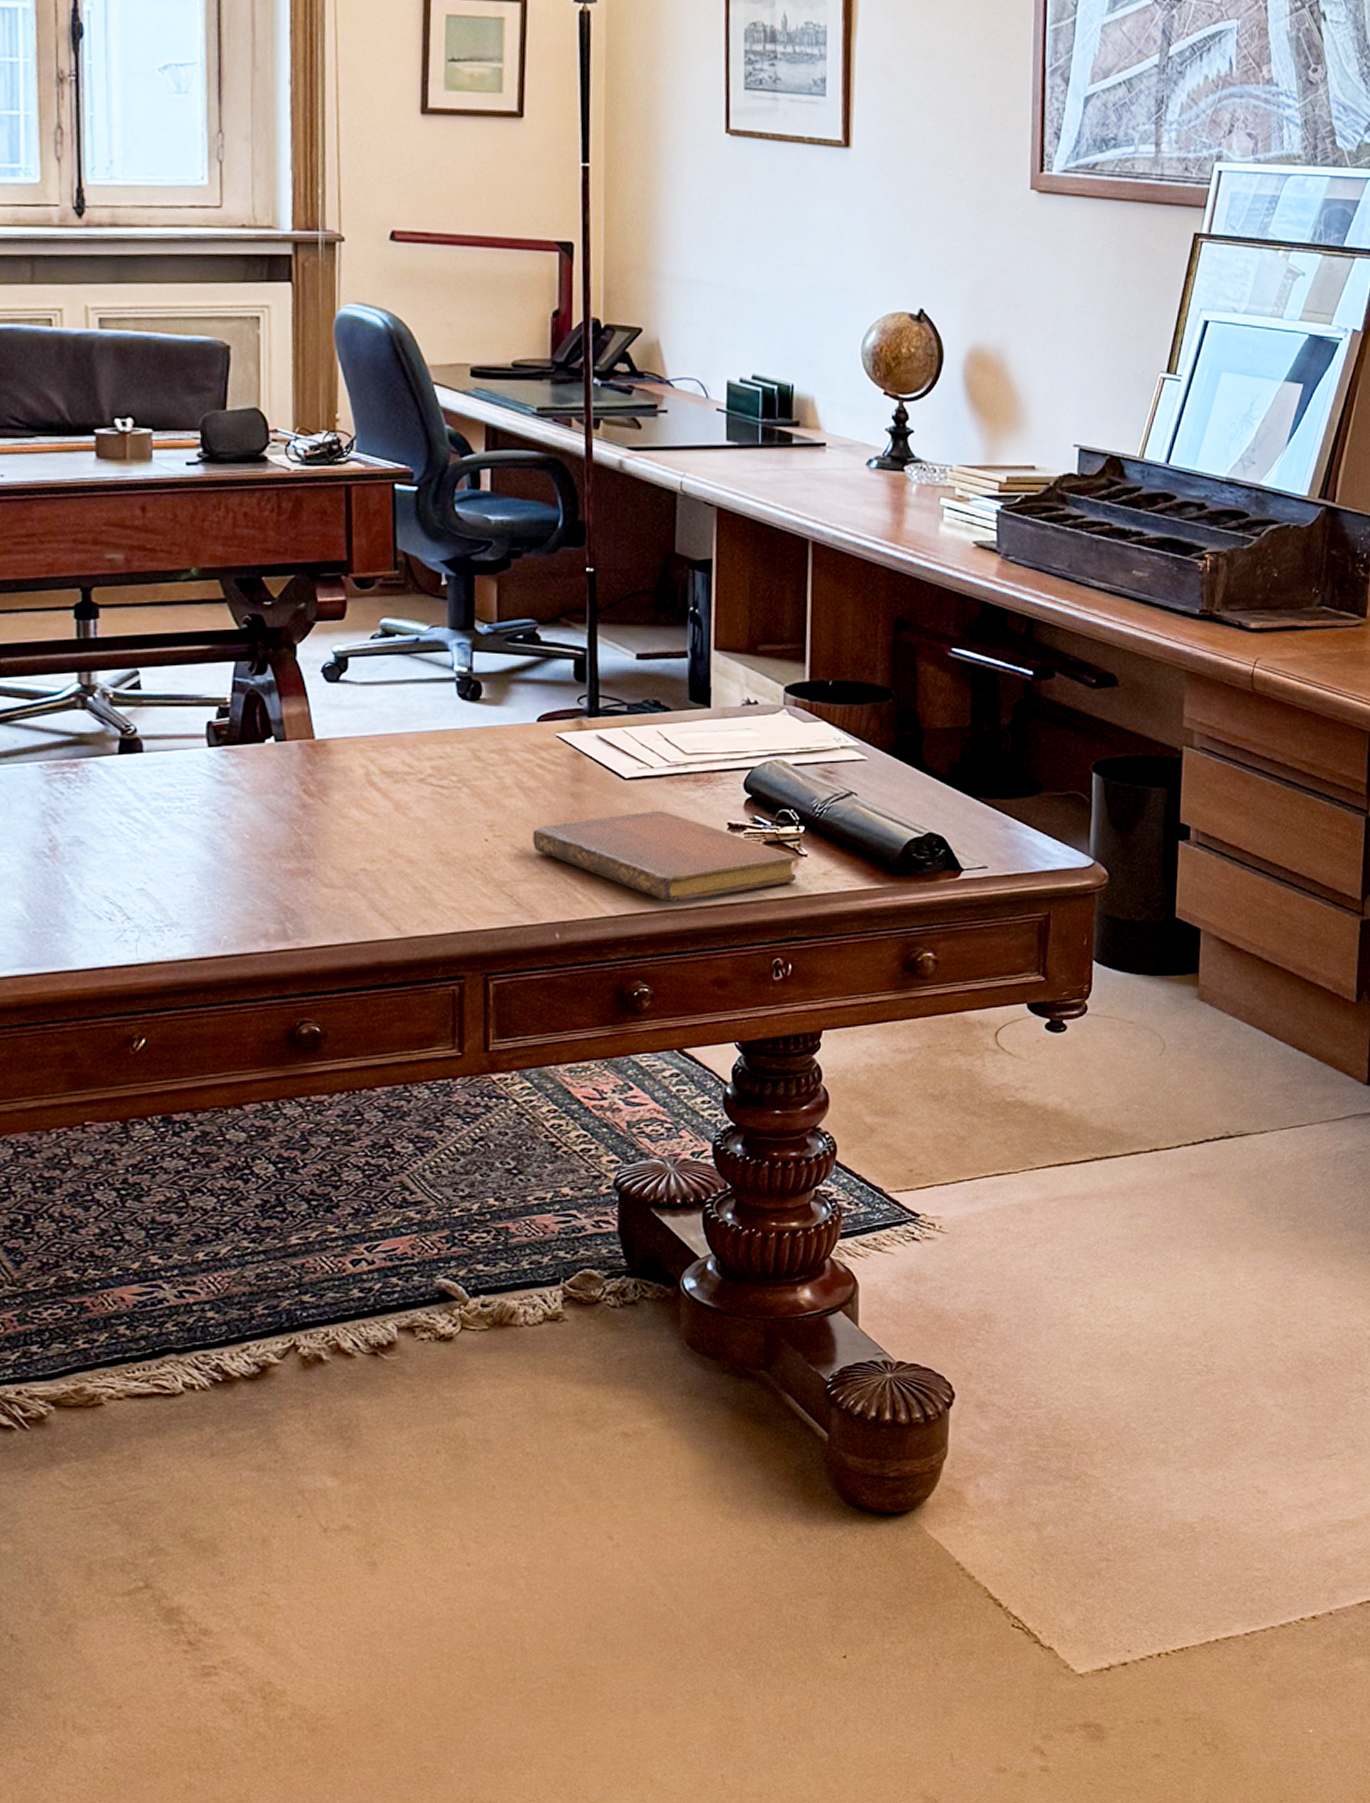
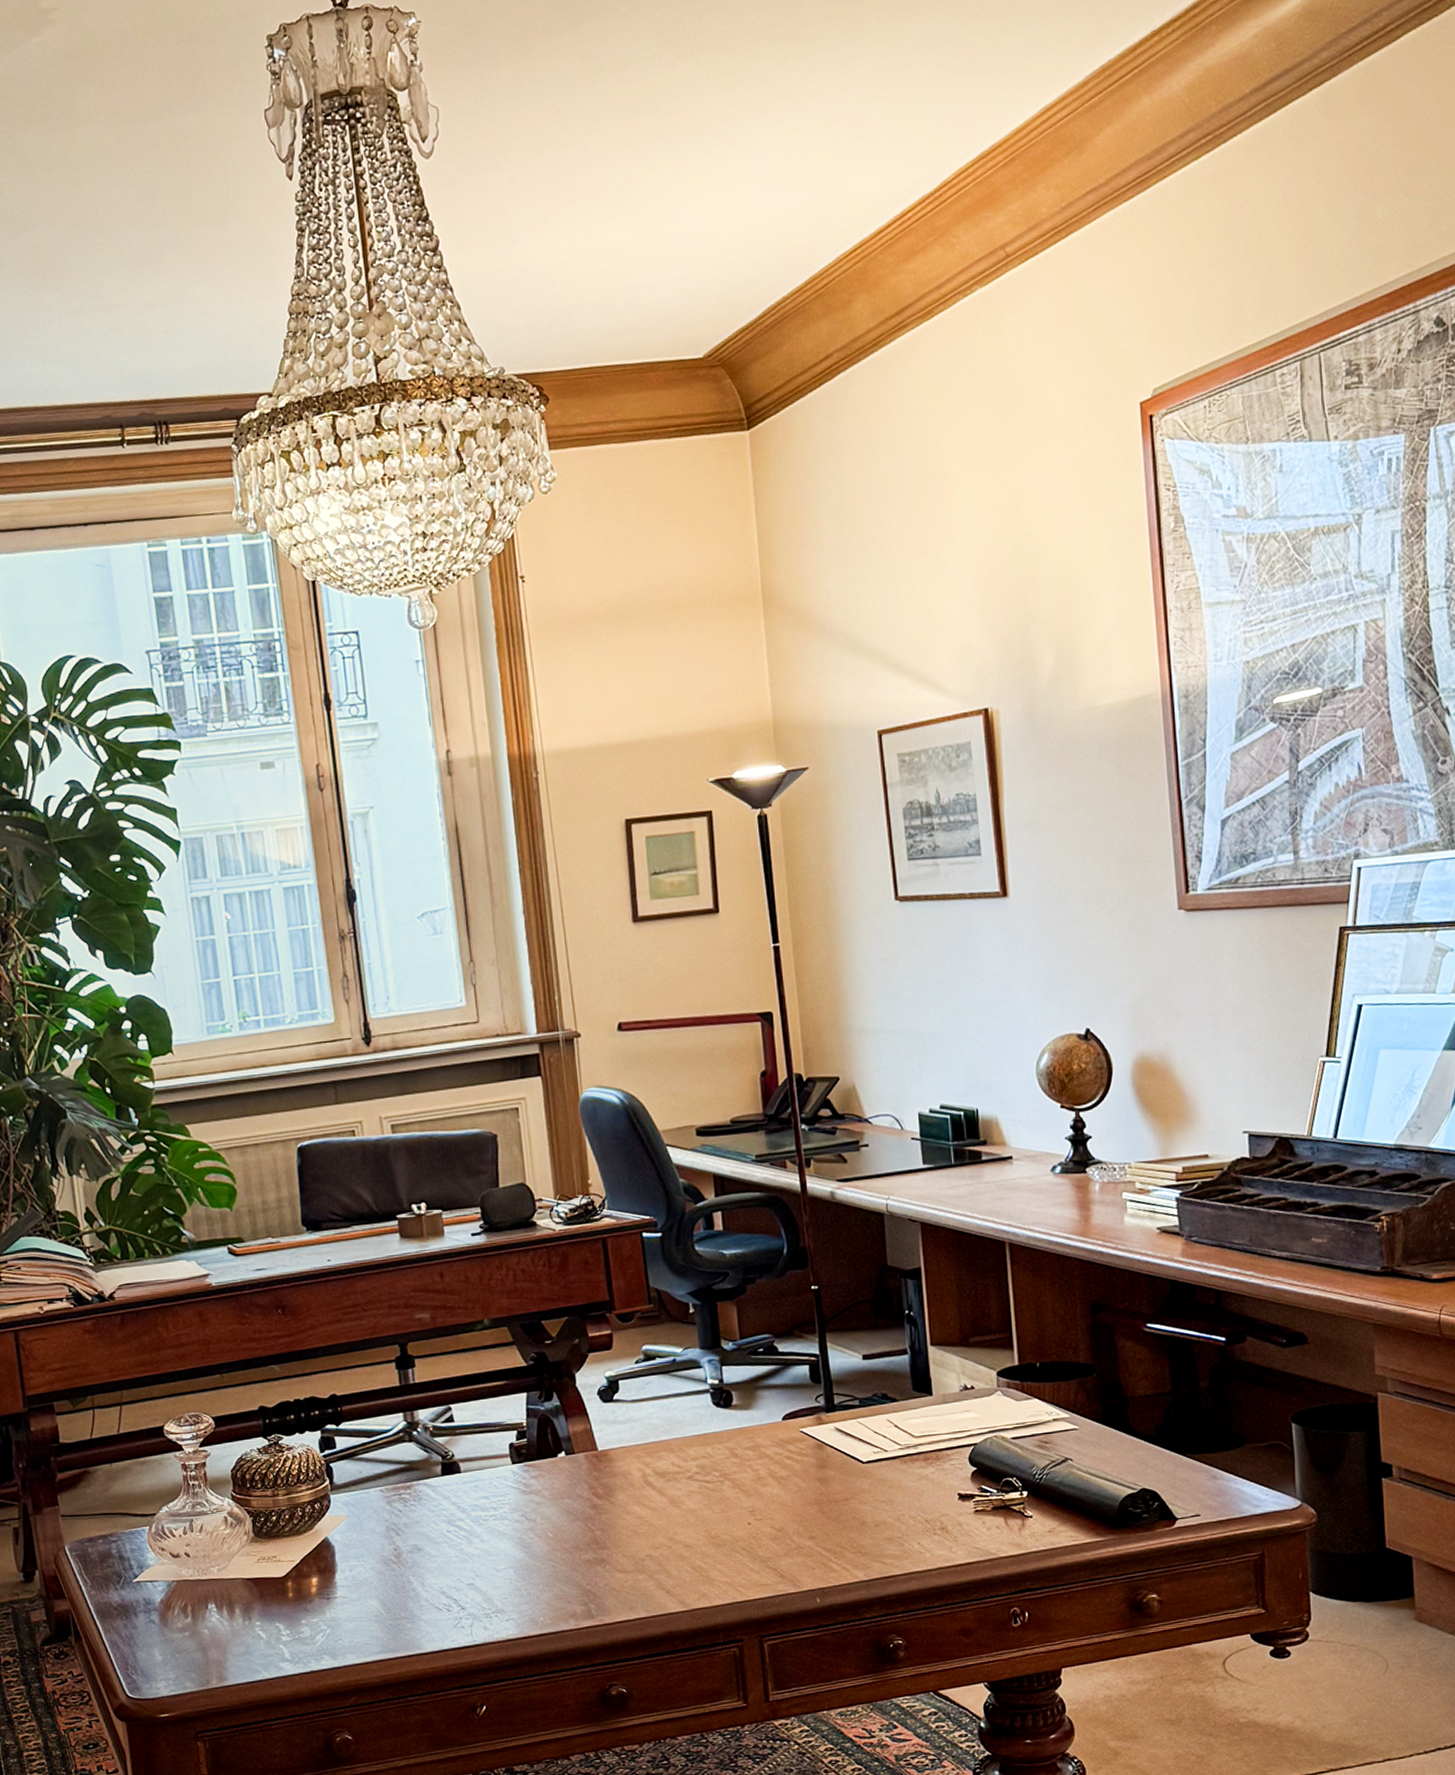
notebook: present [533,810,797,903] -> none [788,1487,1025,1566]

